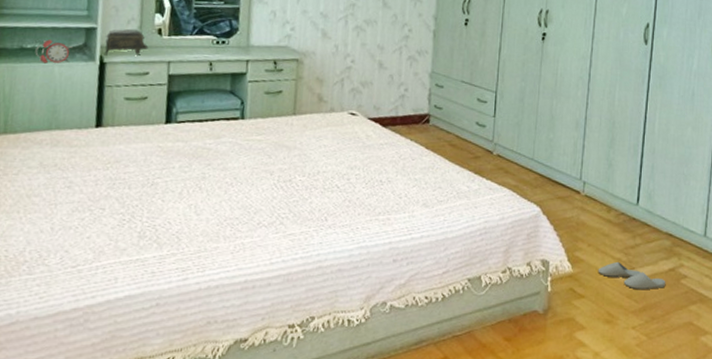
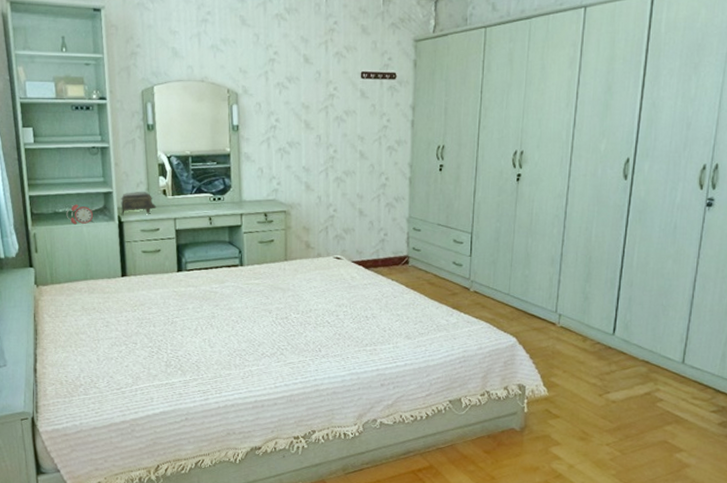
slippers: present [598,261,666,290] -> none [573,386,641,412]

